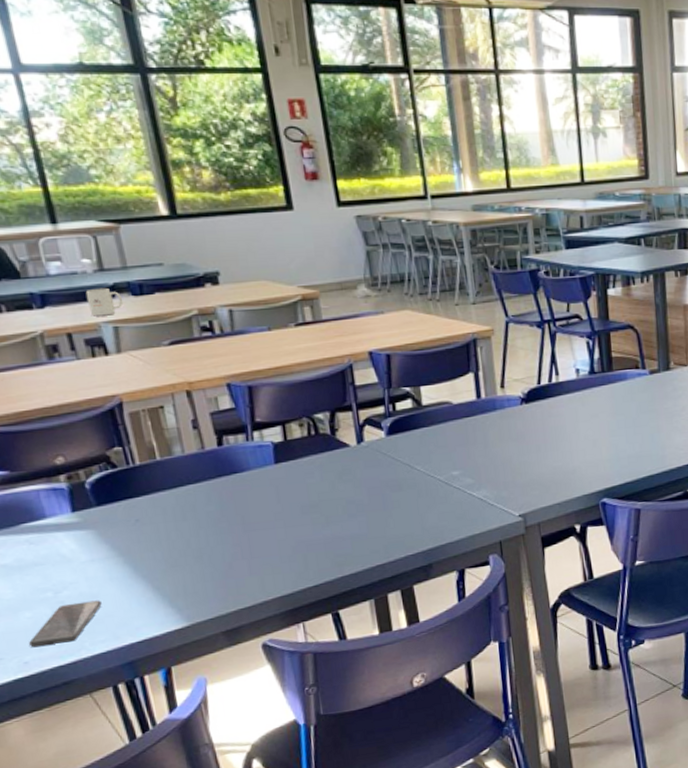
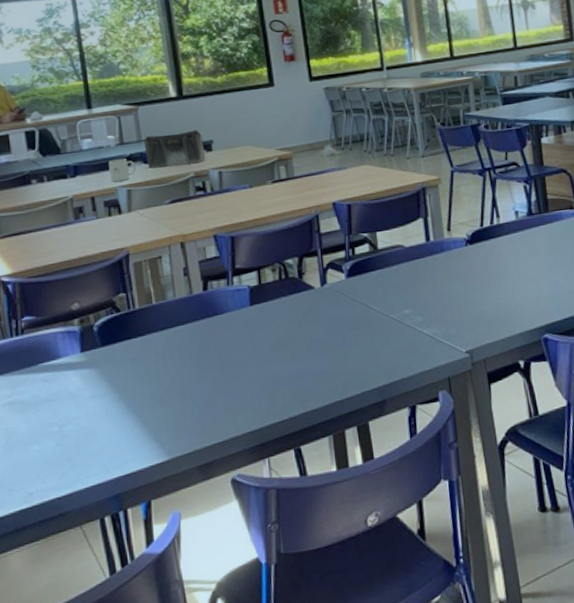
smartphone: present [28,600,102,647] -> none [34,434,97,479]
saddlebag: none [130,258,212,304] -> present [144,130,206,170]

